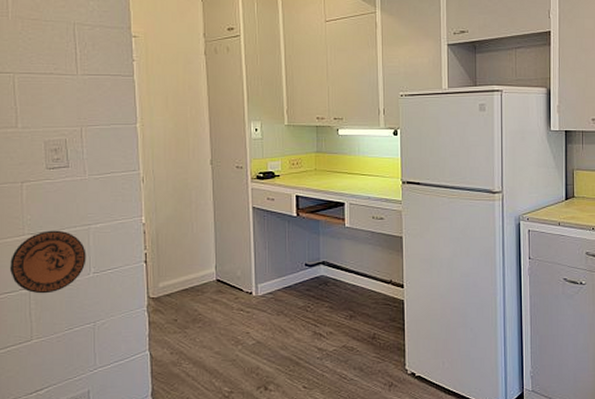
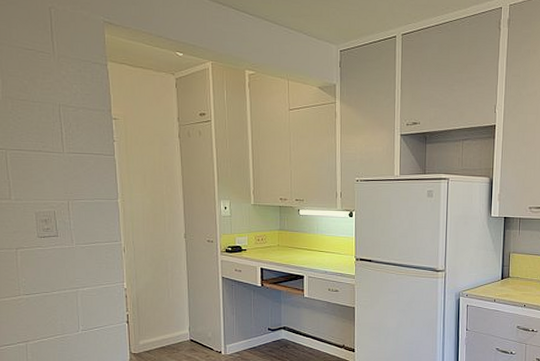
decorative plate: present [10,230,86,294] -> none [9,292,76,347]

